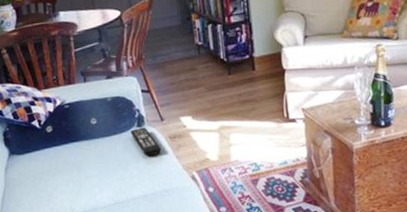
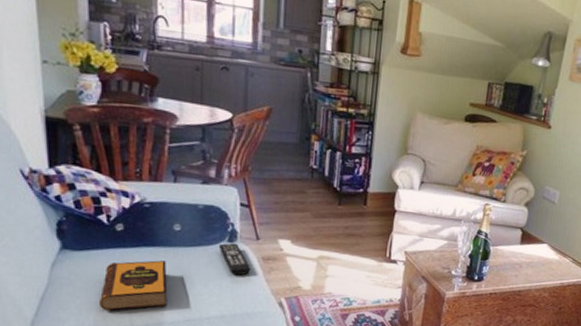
hardback book: none [44,152,98,203] -> present [98,260,168,311]

